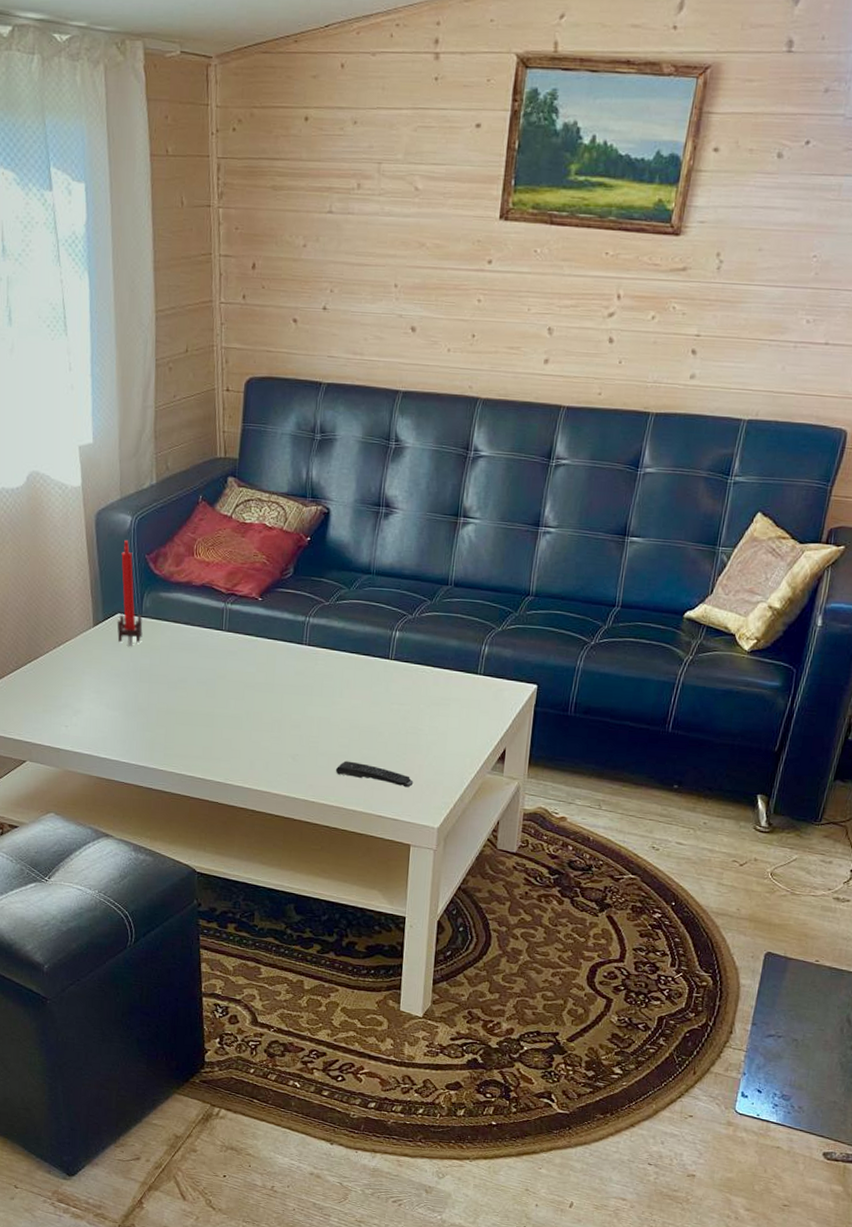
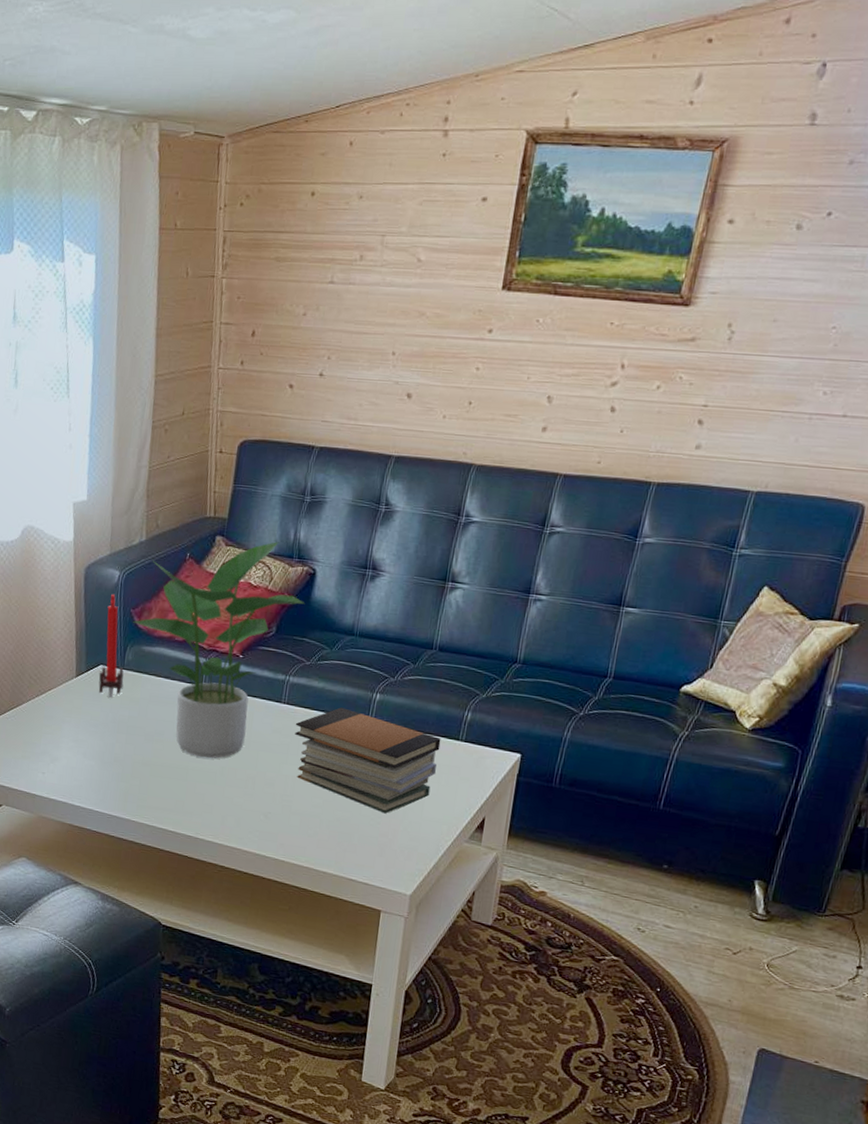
potted plant: none [148,481,321,704] -> present [133,542,305,758]
book stack: none [317,646,461,750] -> present [295,707,441,814]
remote control: present [335,760,414,788] -> none [307,821,388,852]

